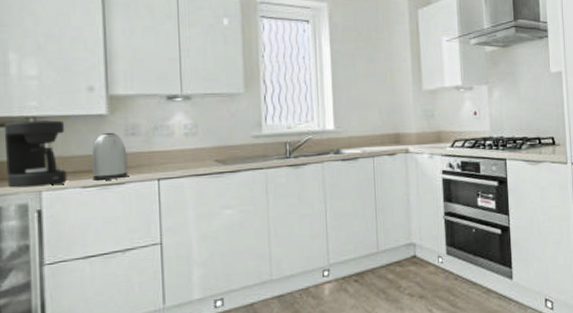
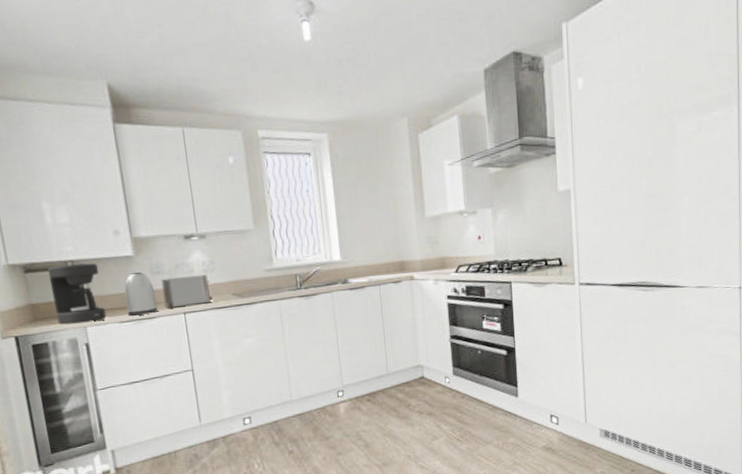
toaster: none [136,138,192,175] -> present [161,274,213,309]

